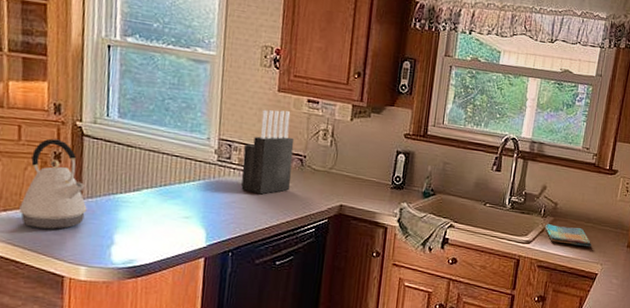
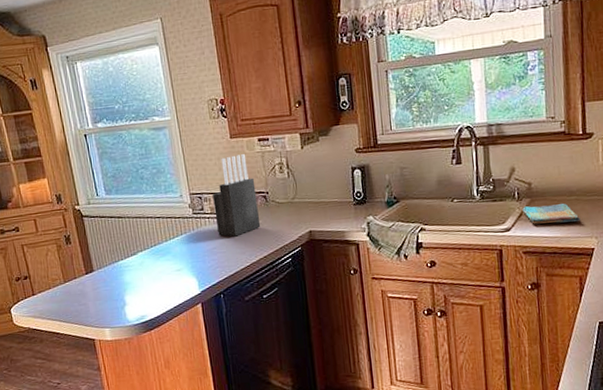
kettle: present [19,138,87,229] -> none [49,224,99,302]

